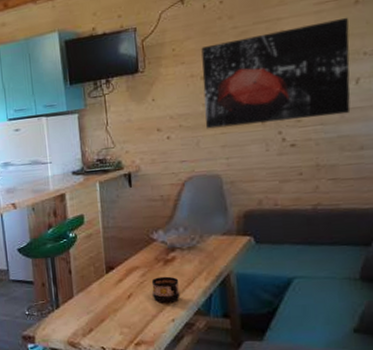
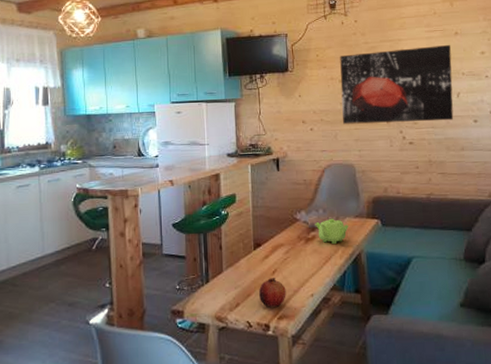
fruit: none [113,302,144,333] -> present [259,278,286,307]
cup: present [151,276,180,303] -> none [294,254,319,279]
teapot: none [174,236,215,266] -> present [315,218,349,245]

